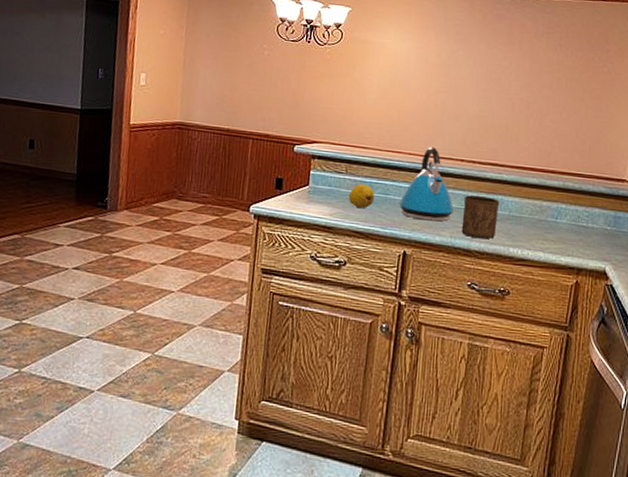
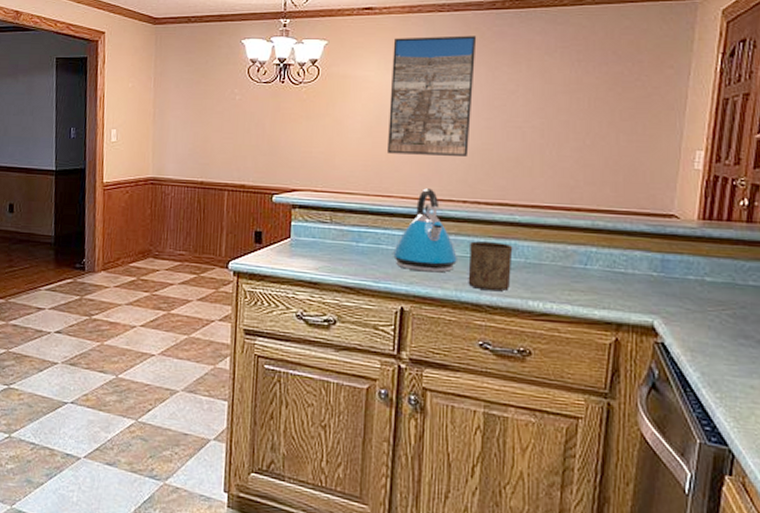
fruit: present [348,183,375,208] -> none [334,233,365,260]
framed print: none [399,11,480,121] -> present [388,35,477,156]

